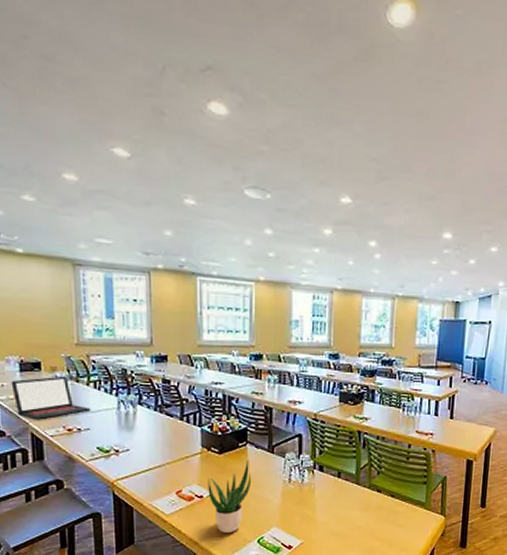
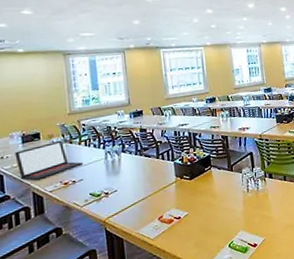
potted plant: present [208,460,250,534] -> none [183,180,218,245]

